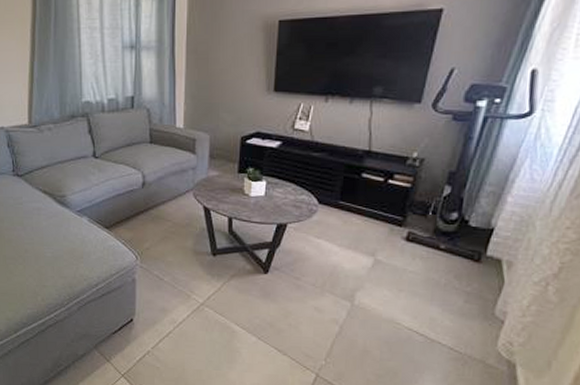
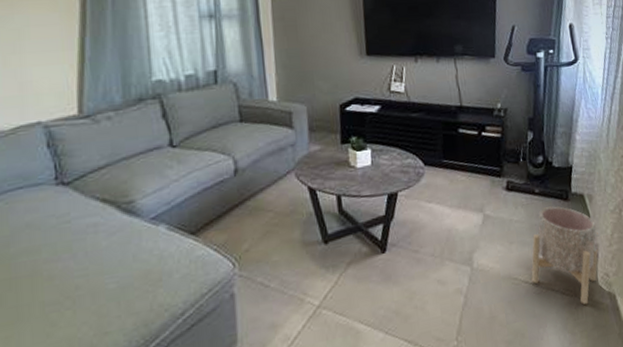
planter: none [416,264,510,365] -> present [531,206,598,305]

